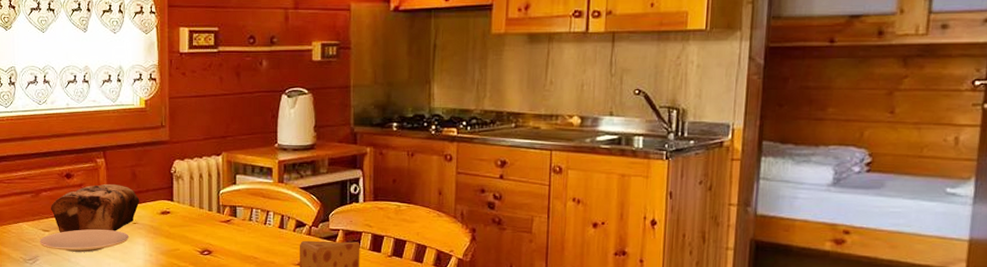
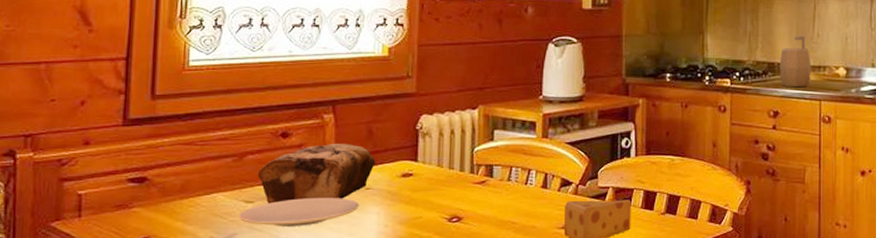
soap dispenser: none [508,83,542,137] -> present [779,35,811,88]

